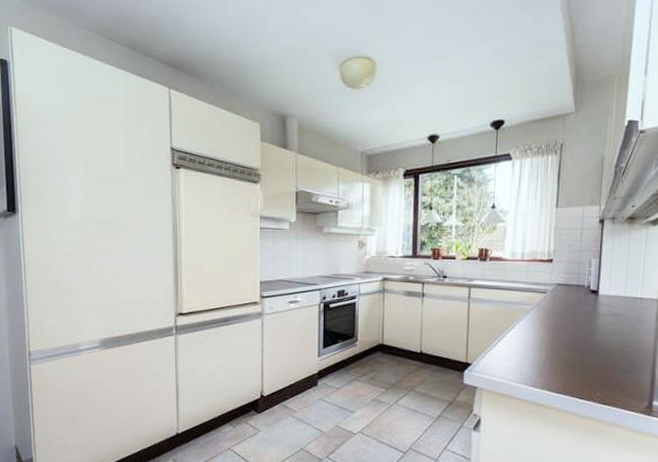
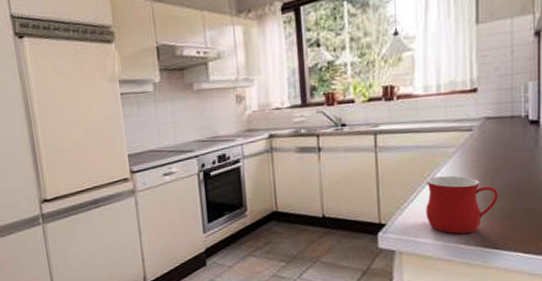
mug: none [504,328,562,378] -> present [425,175,498,235]

